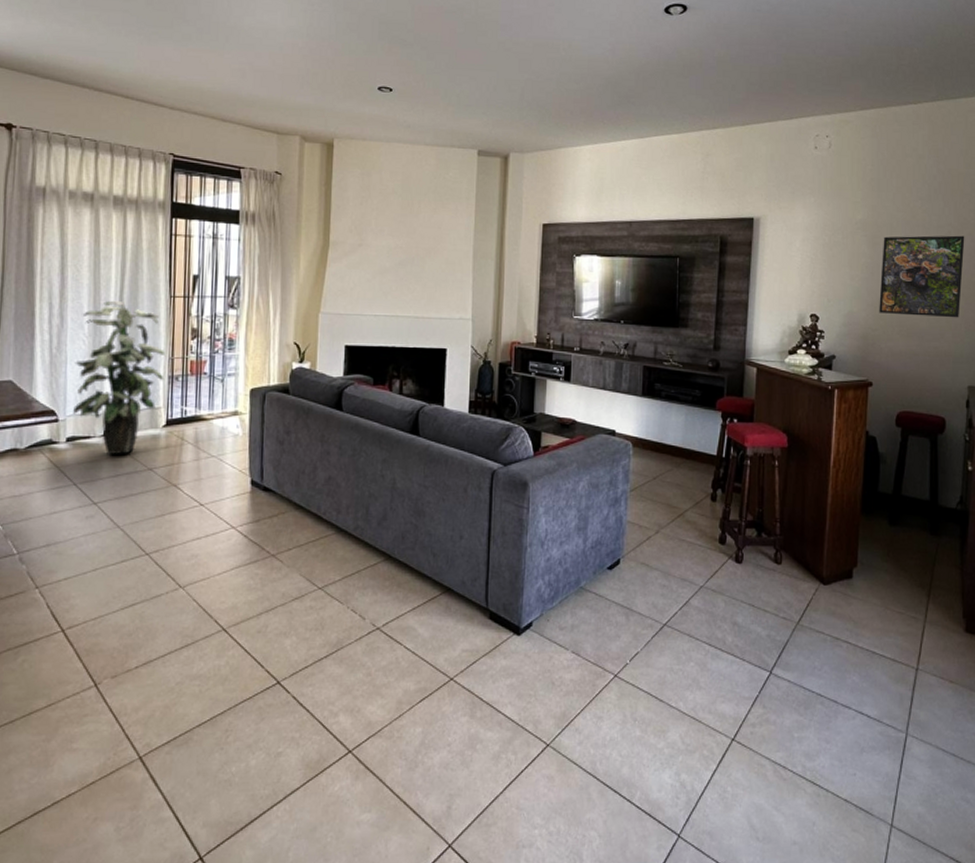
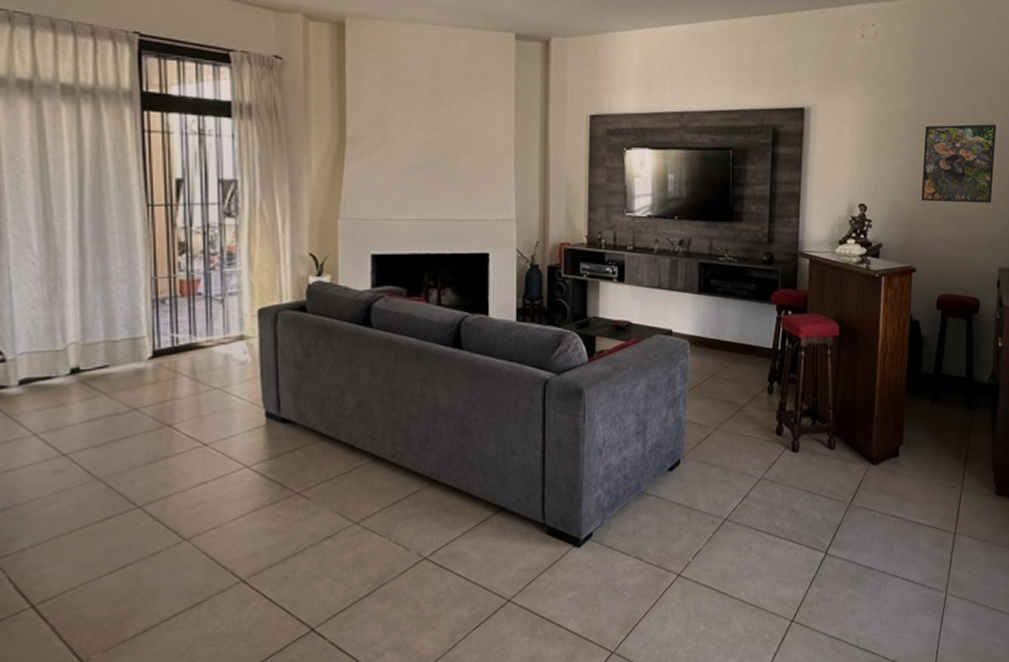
indoor plant: present [73,300,166,455] -> none [23,211,147,397]

